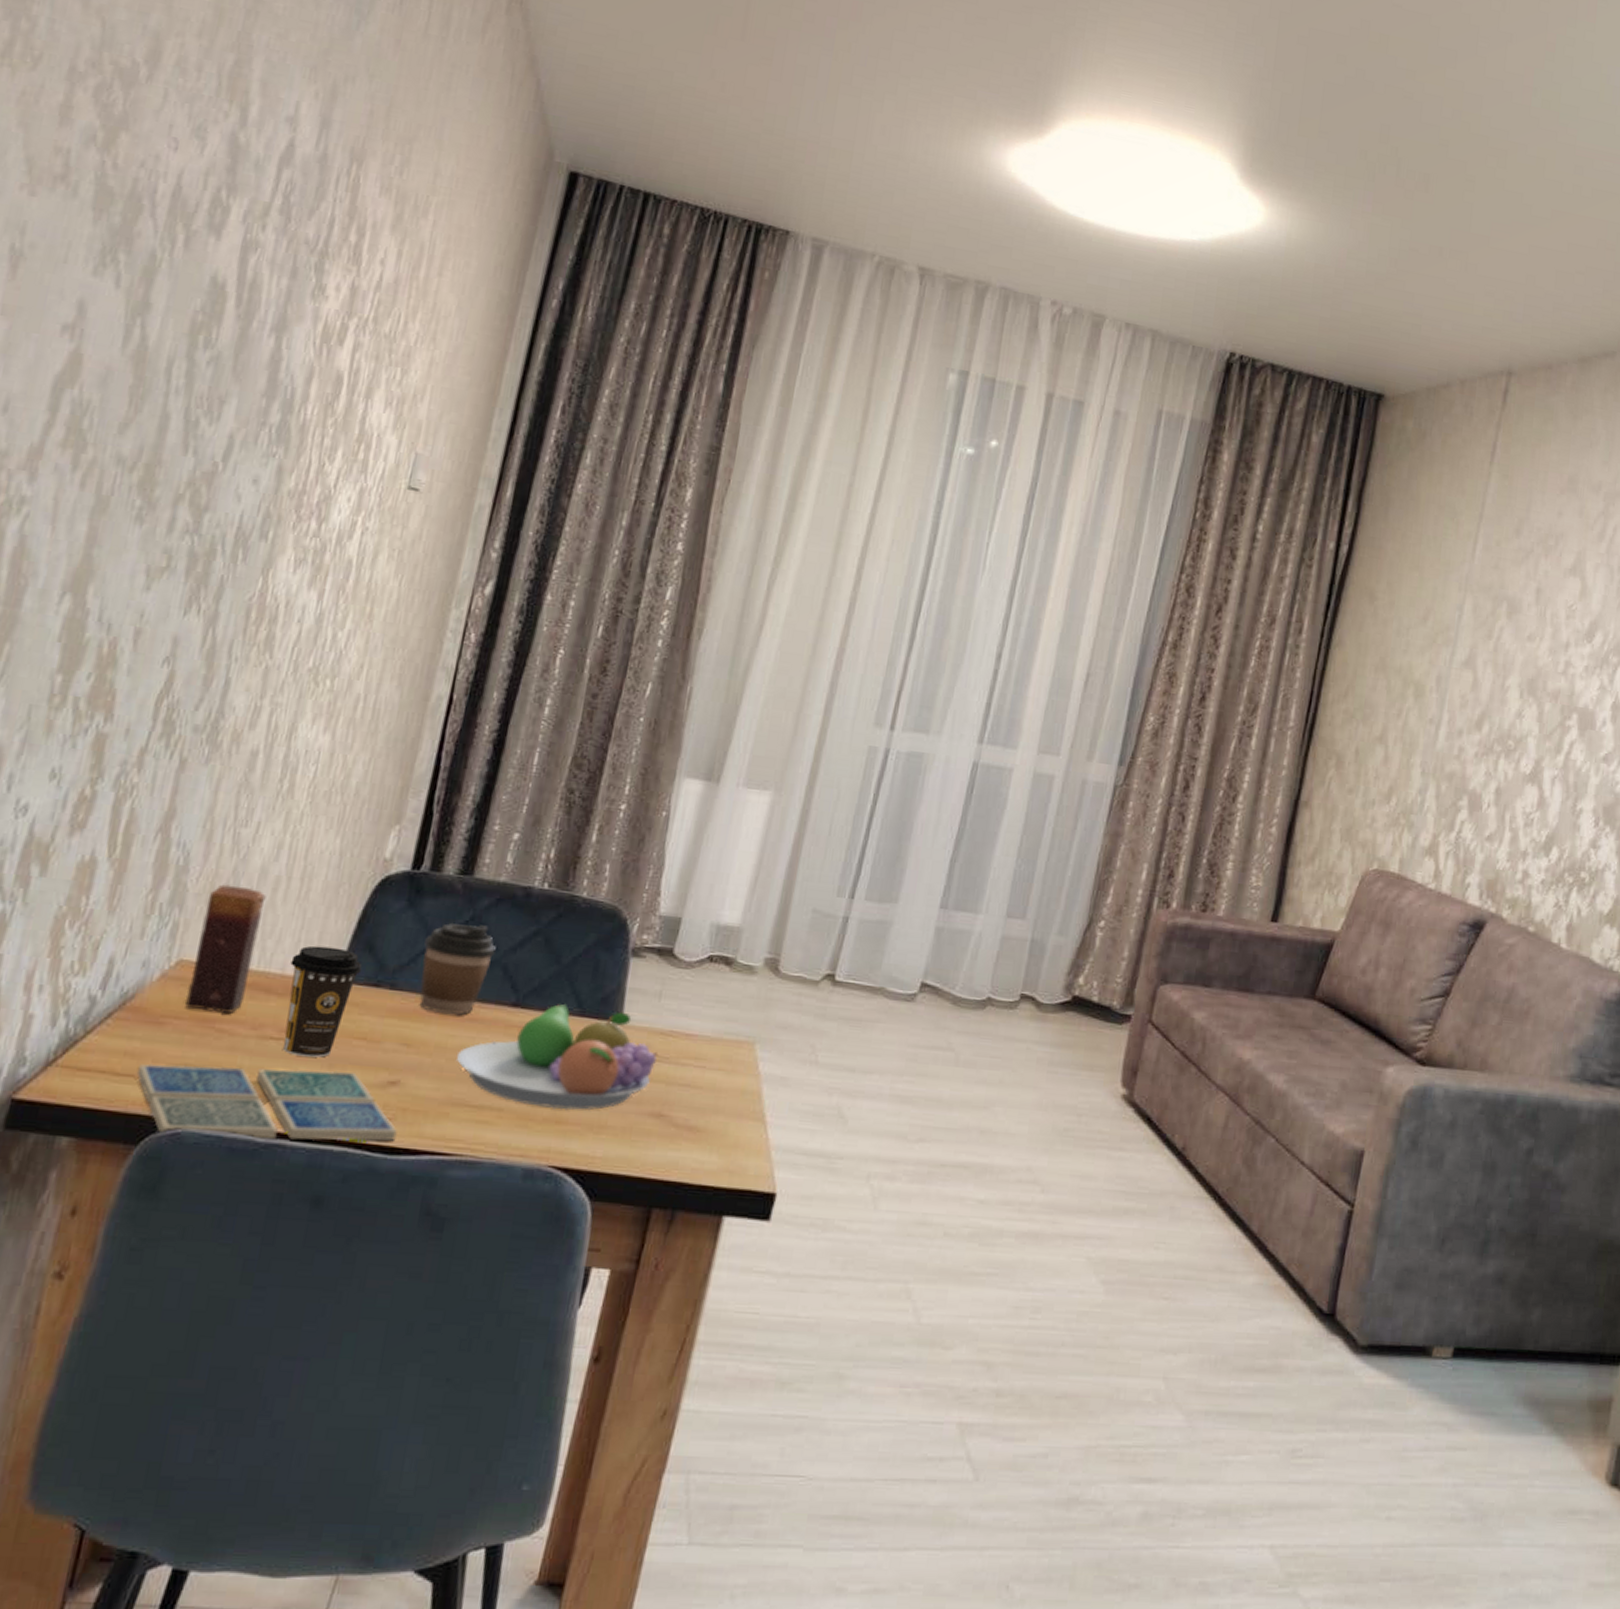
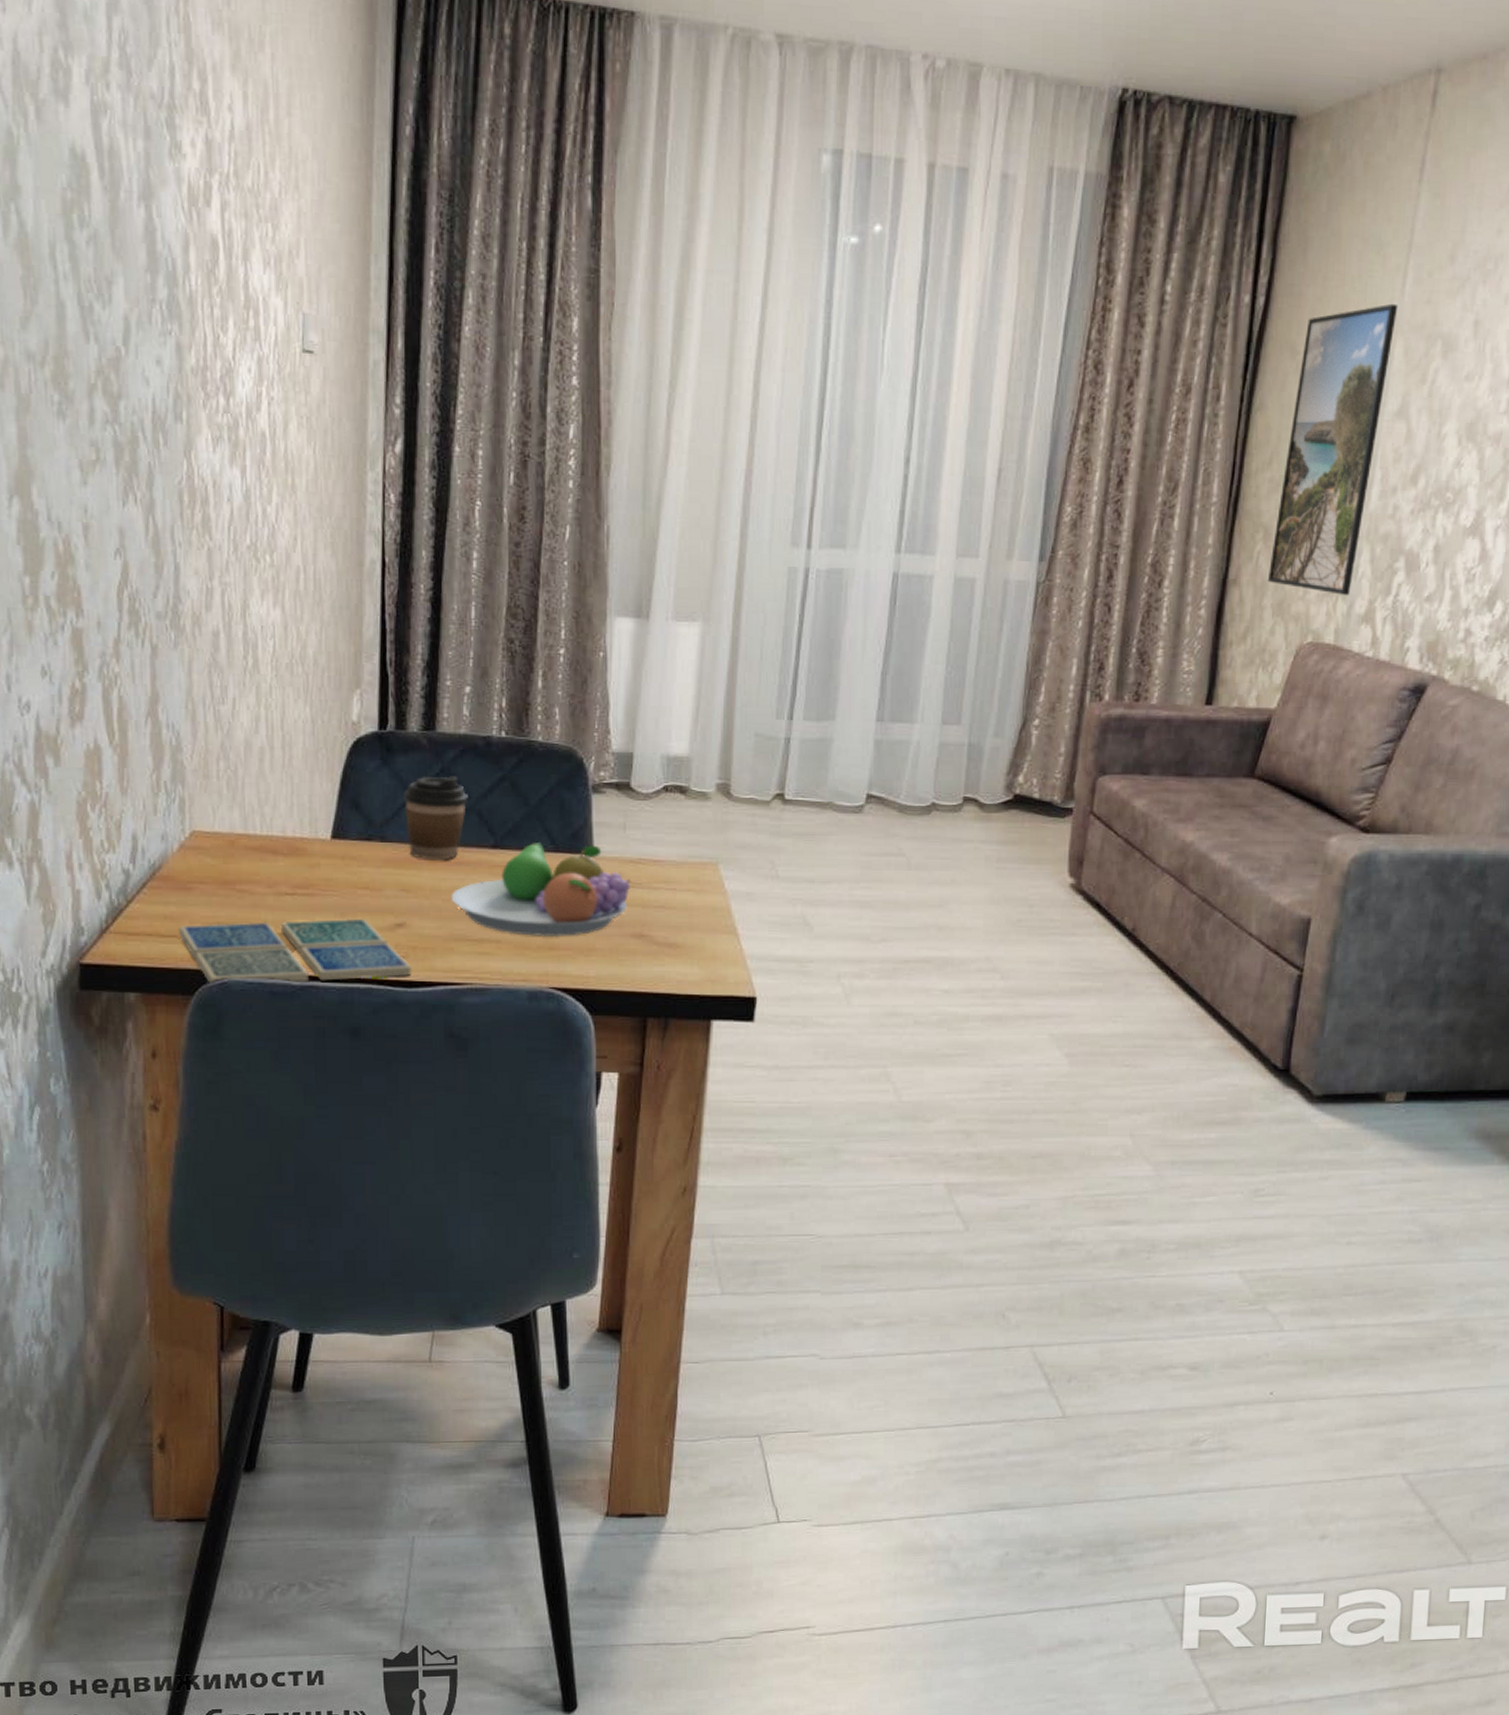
candle: present [185,884,266,1013] -> none [204,759,255,875]
coffee cup: present [283,945,363,1058] -> none [289,808,353,908]
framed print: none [1337,564,1469,827] -> present [1267,303,1399,595]

